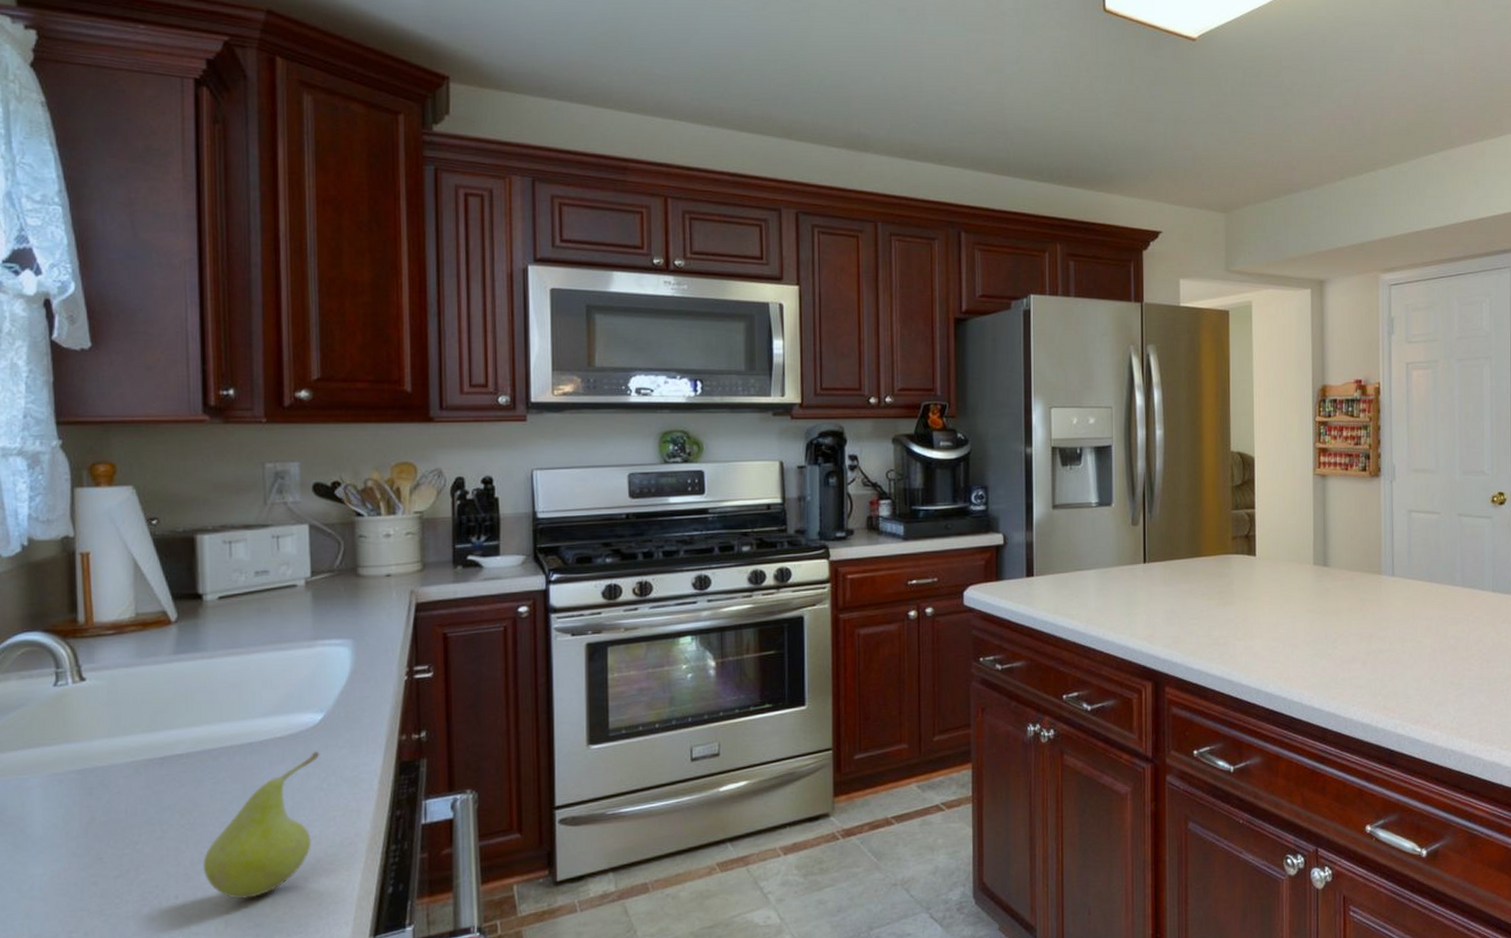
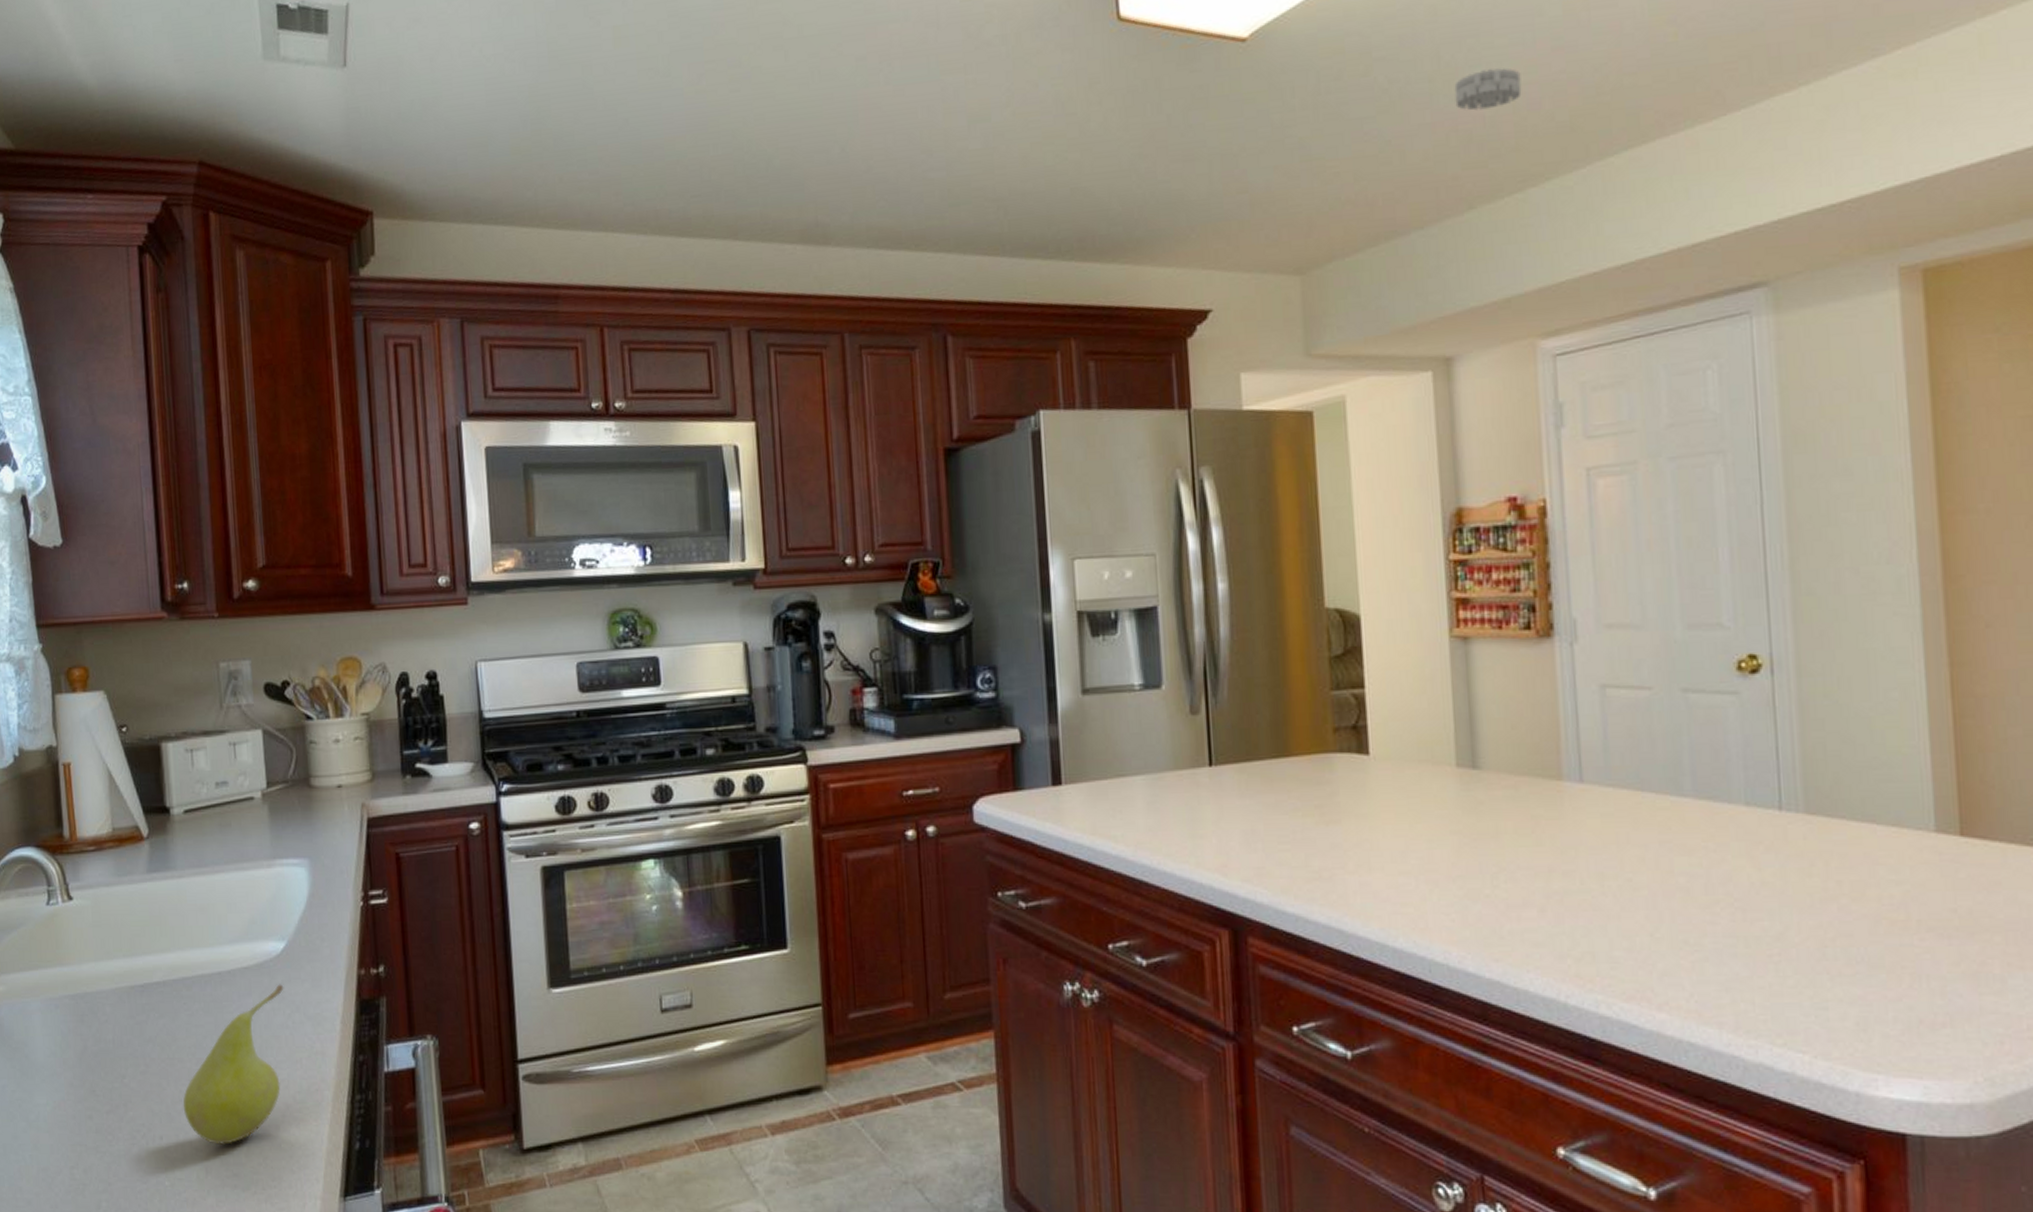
smoke detector: none [1335,85,1378,112] -> present [1454,68,1522,111]

